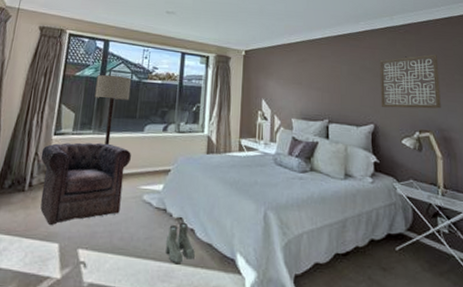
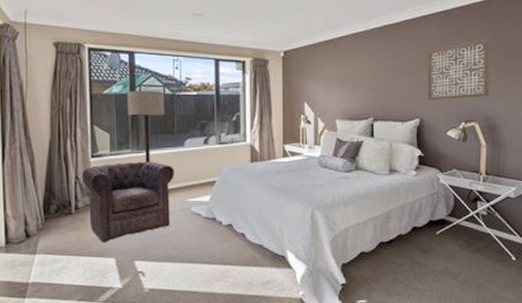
boots: present [165,222,195,263] -> none [218,228,247,264]

